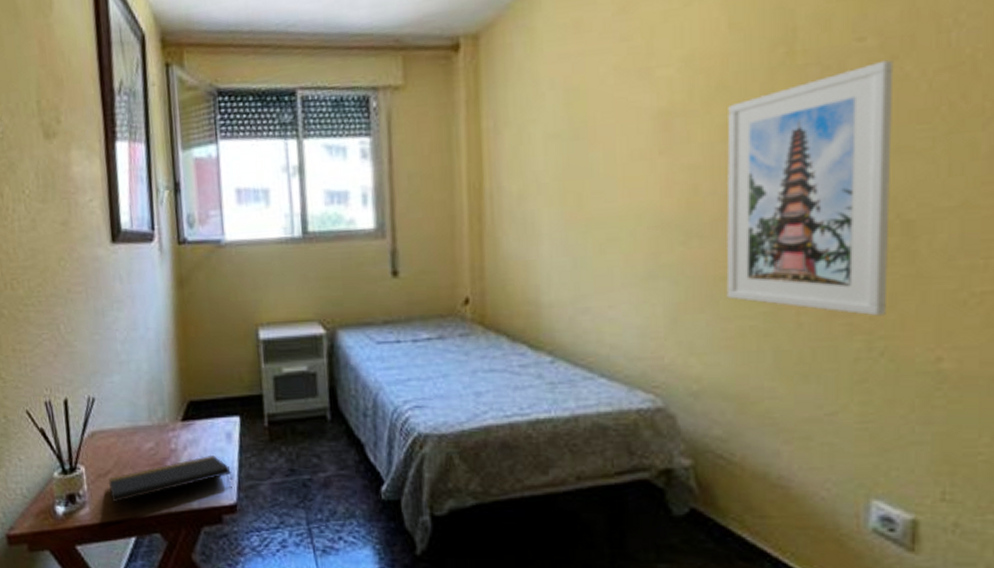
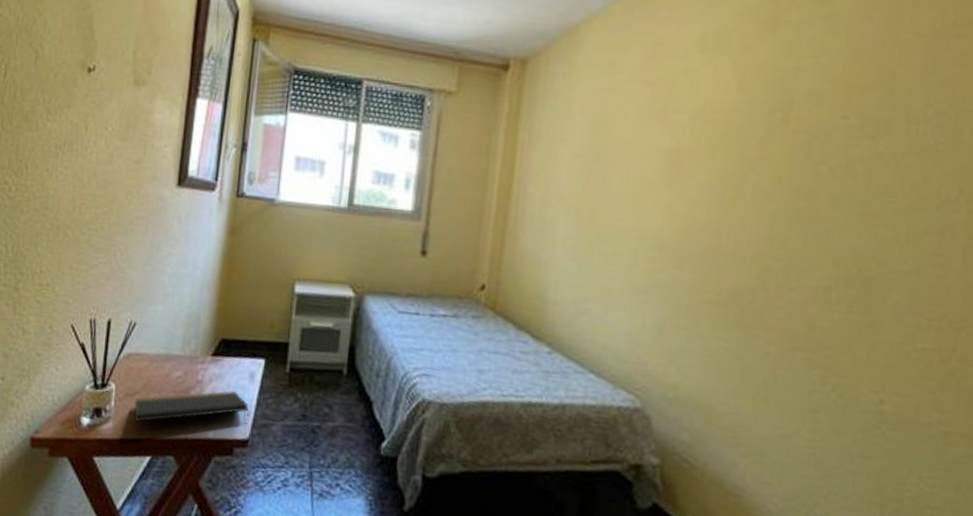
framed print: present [726,59,894,316] -> none [707,138,870,356]

